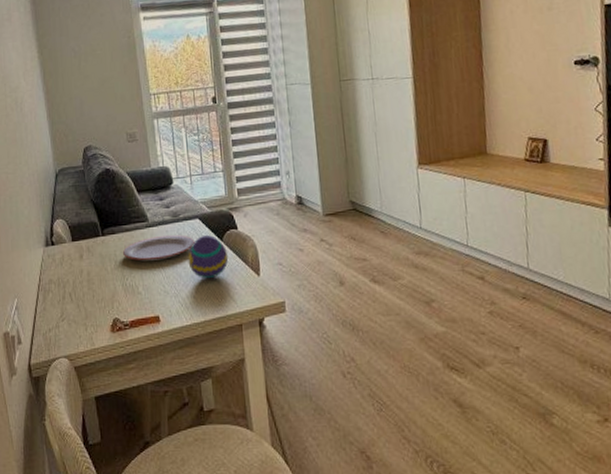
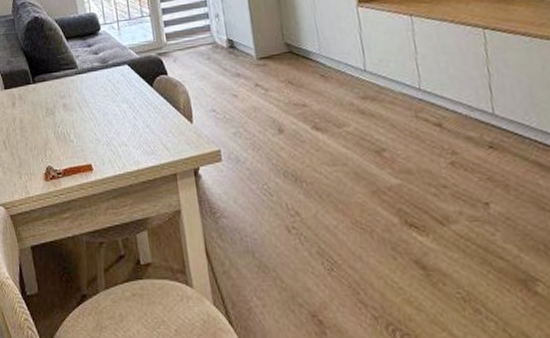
plate: present [123,234,195,261] -> none [54,81,125,109]
decorative egg: present [188,234,229,279] -> none [118,81,160,127]

